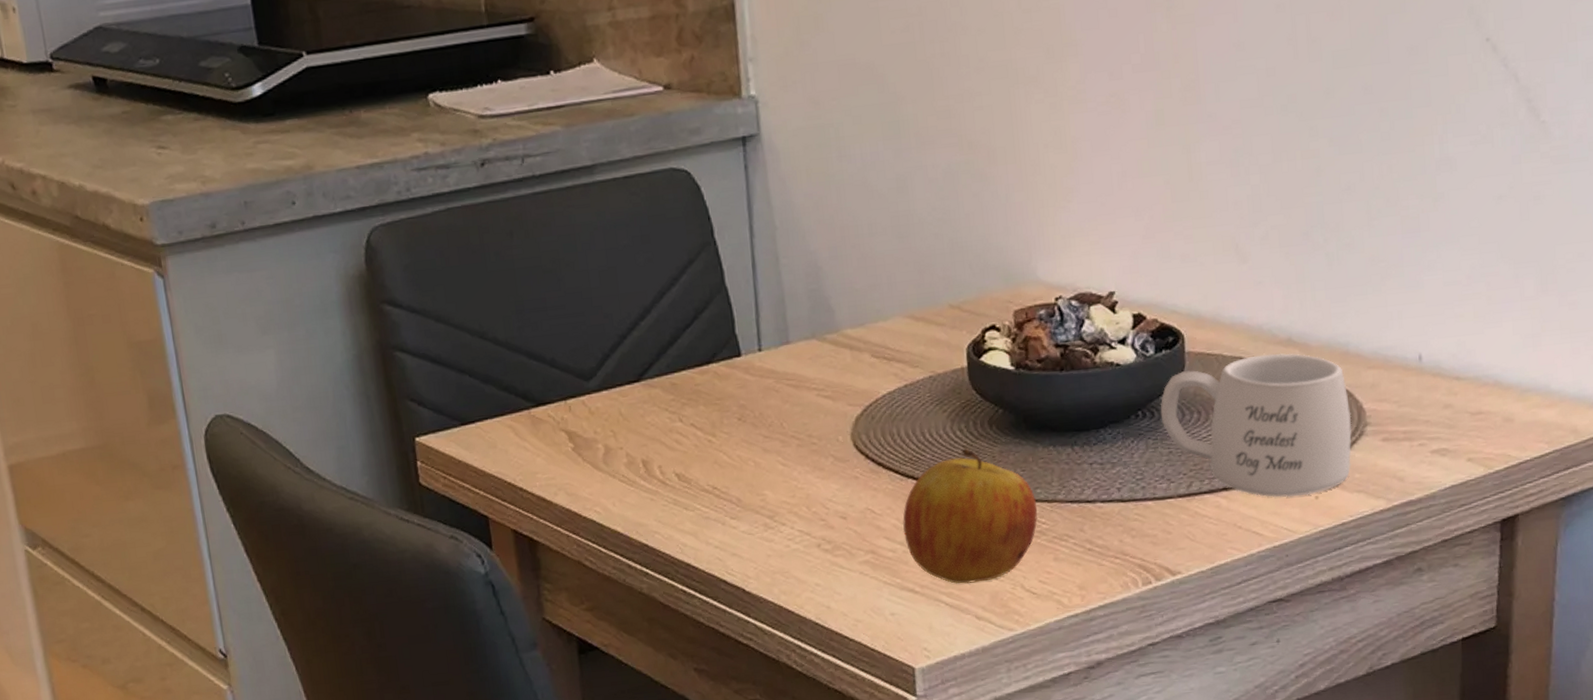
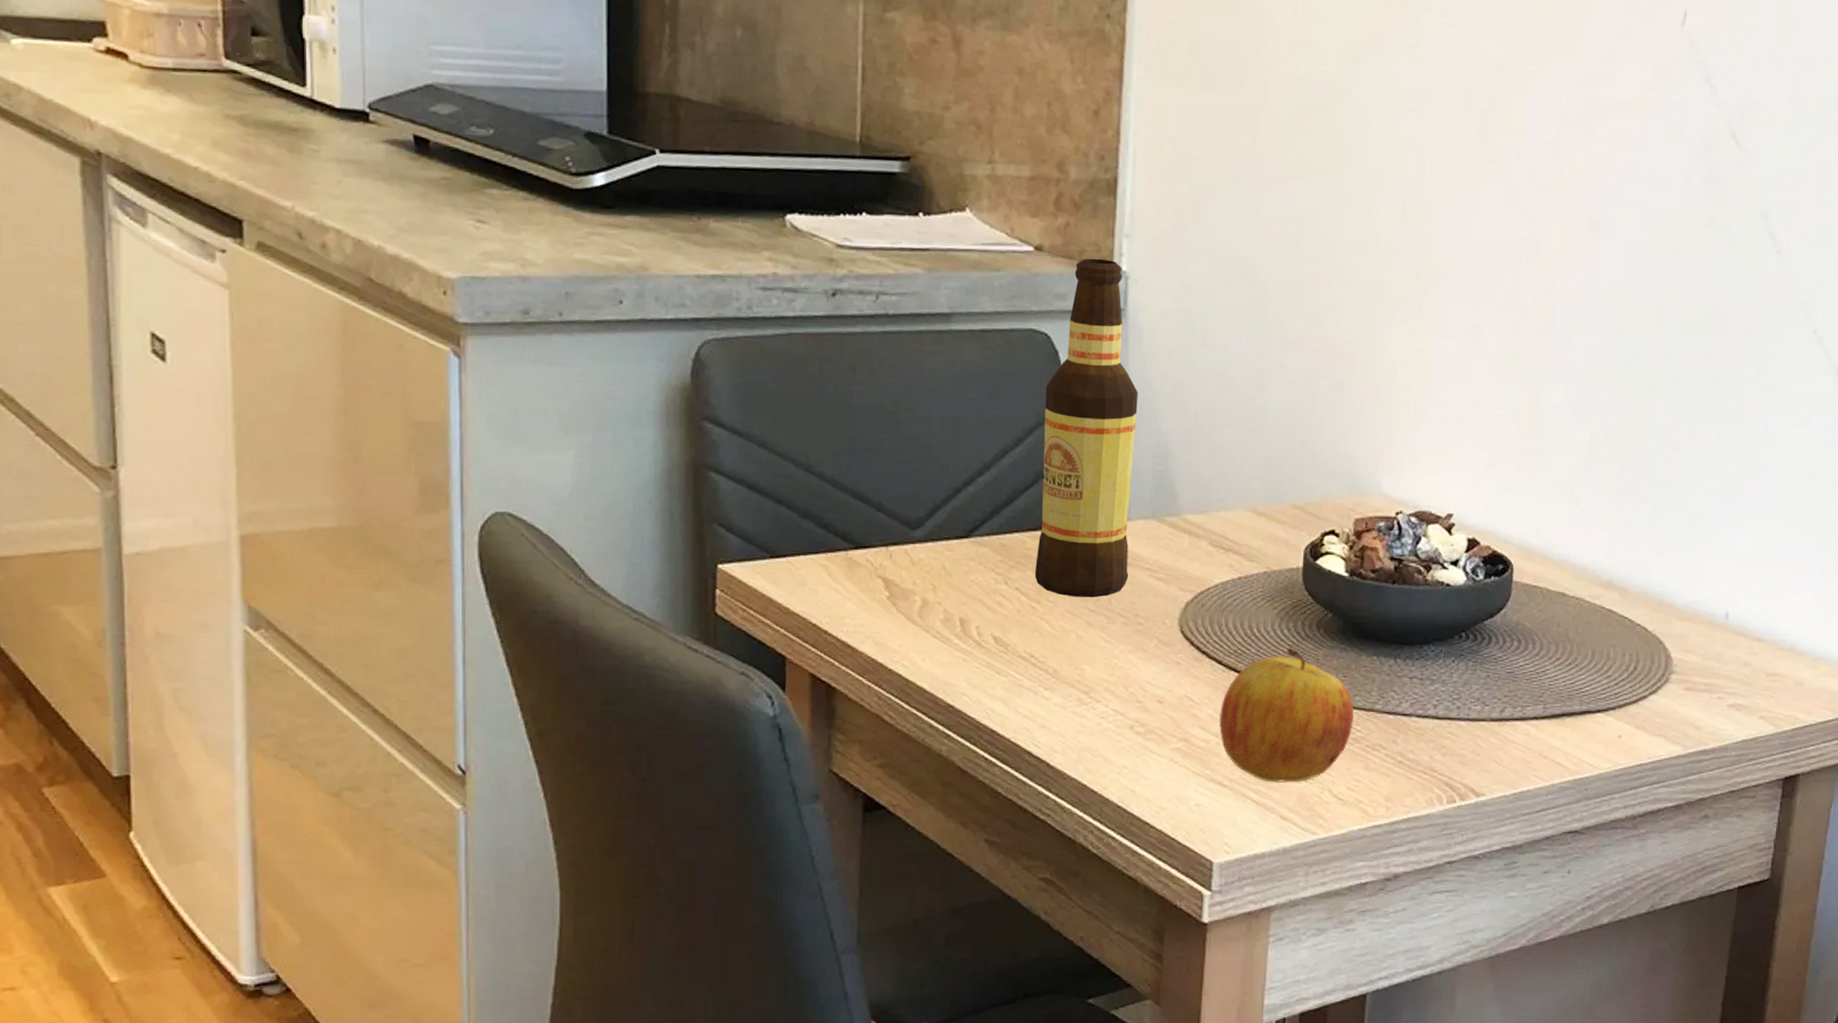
bottle: none [692,86,797,426] -> present [1035,258,1138,597]
mug: present [1160,353,1352,498] -> none [1483,593,1660,734]

